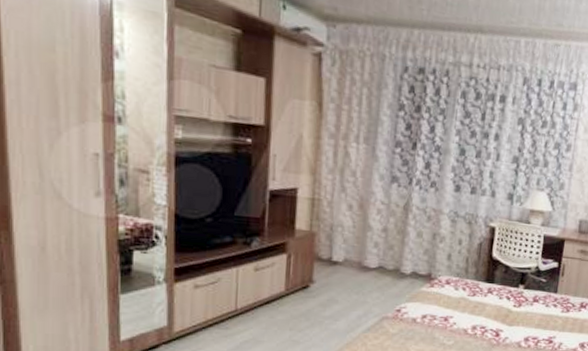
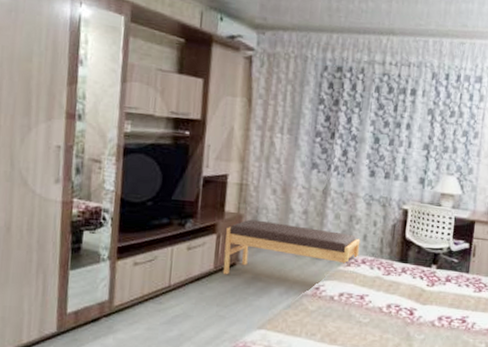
bench: none [295,237,445,298] -> present [222,219,361,275]

